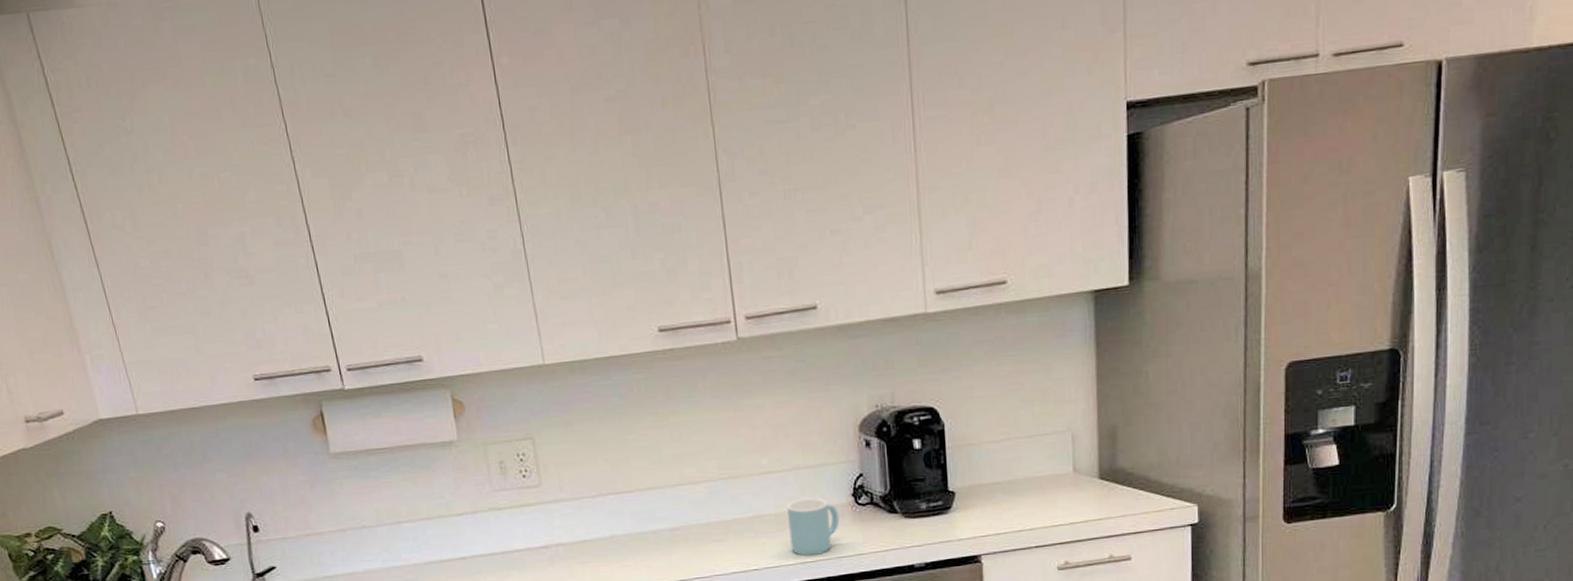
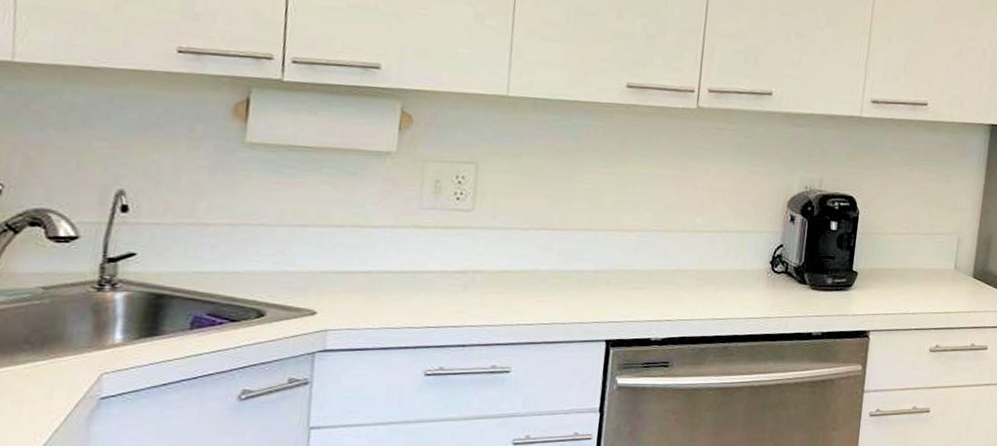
mug: present [787,497,840,557] -> none [706,259,756,314]

